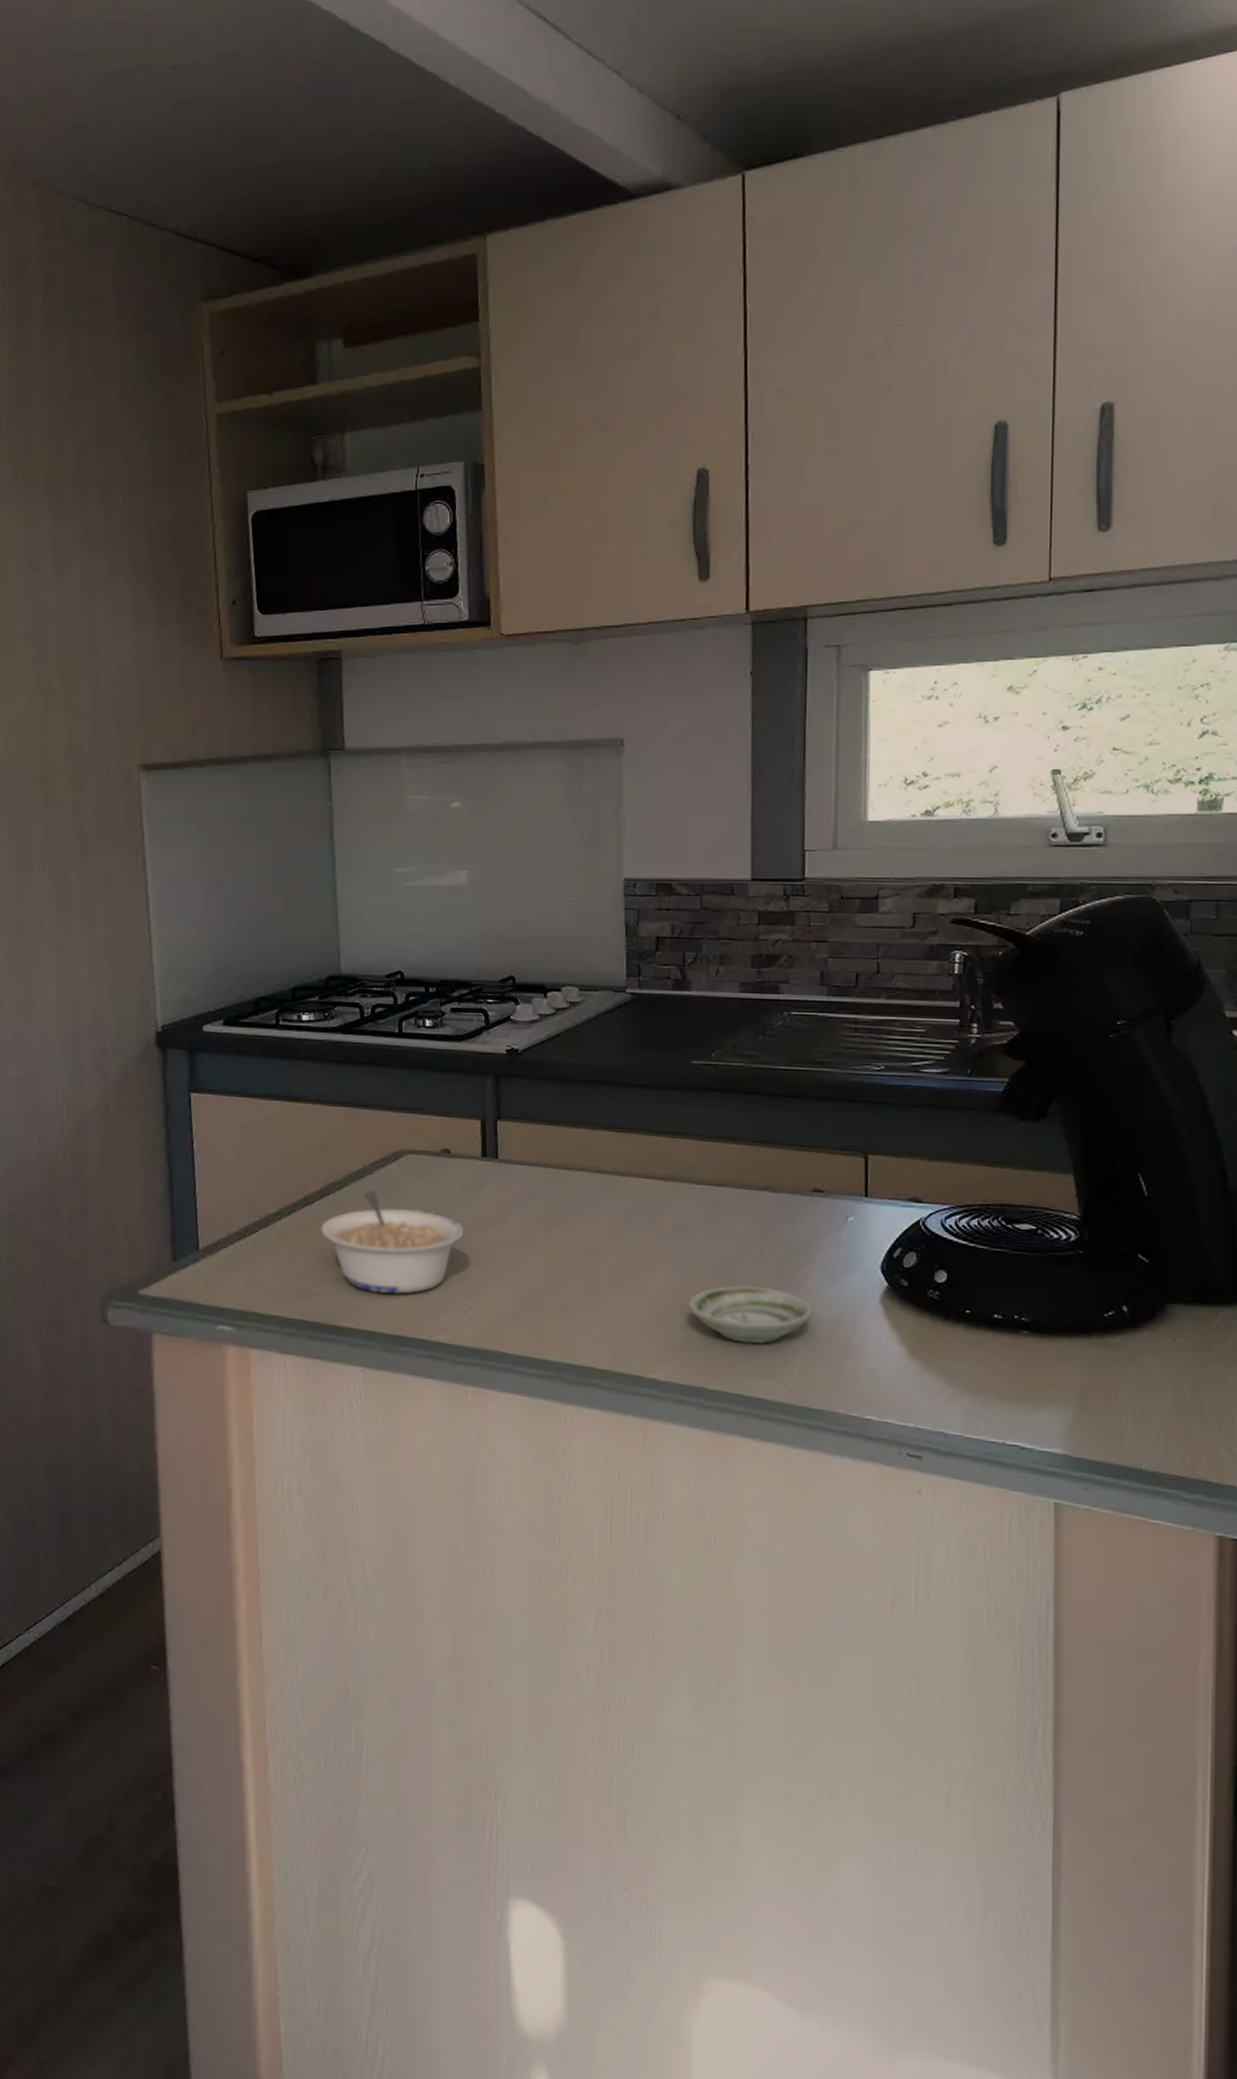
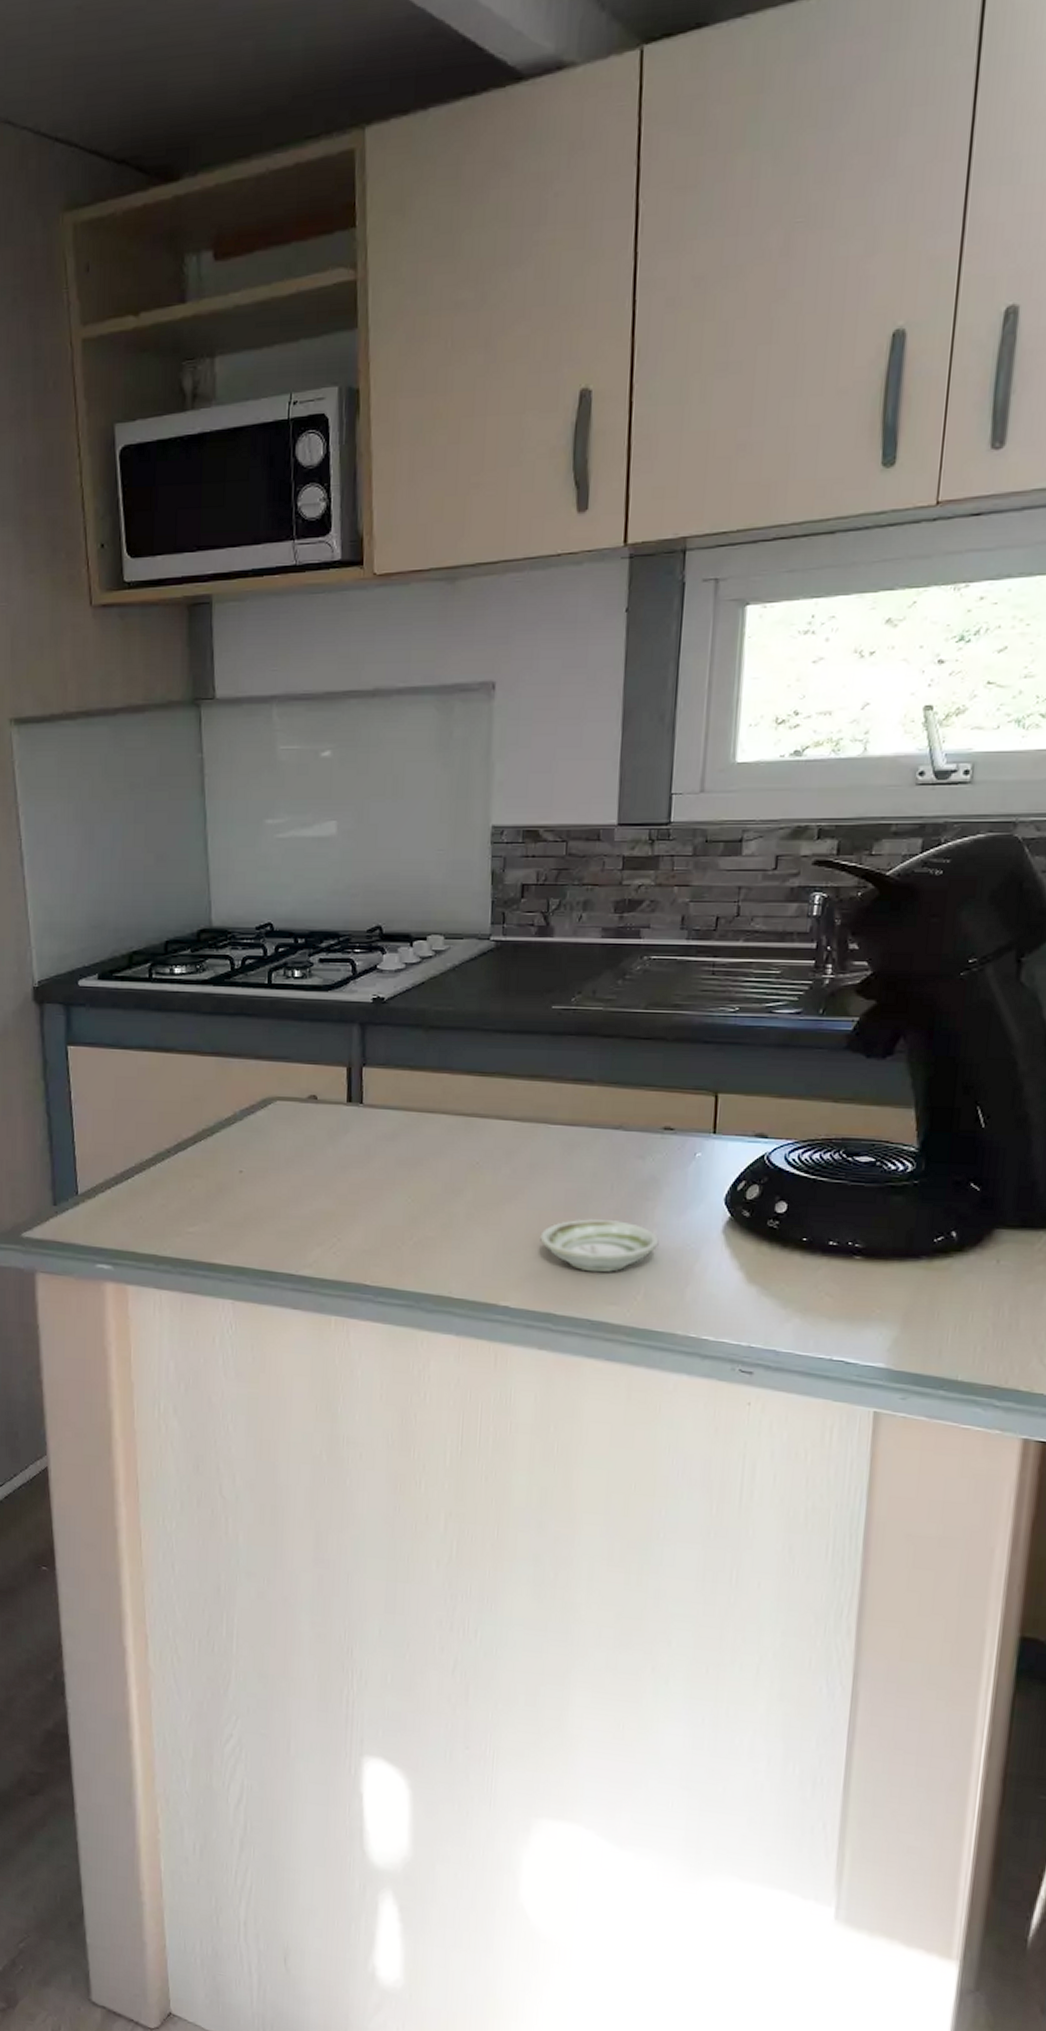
legume: present [319,1189,465,1295] -> none [192,1135,330,1233]

